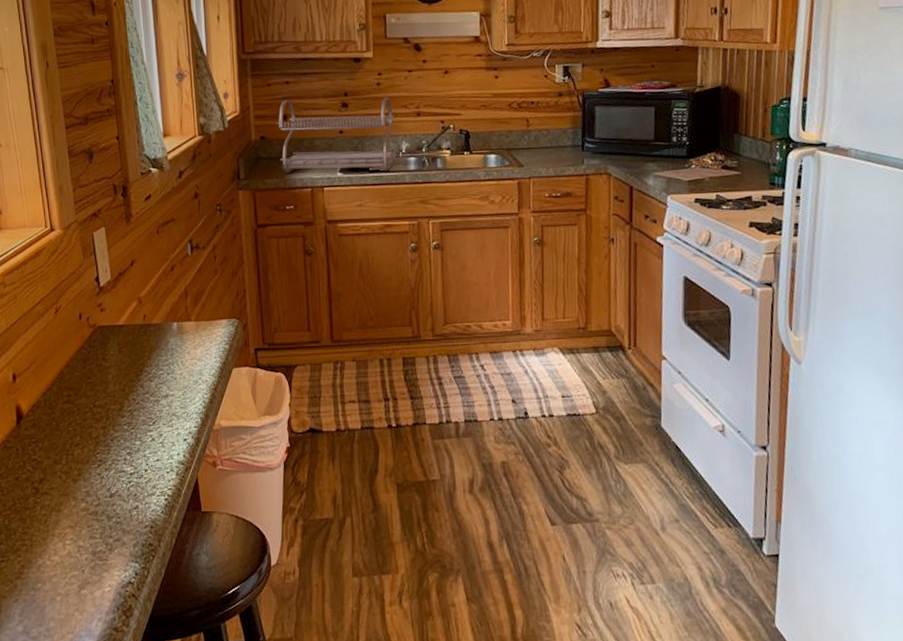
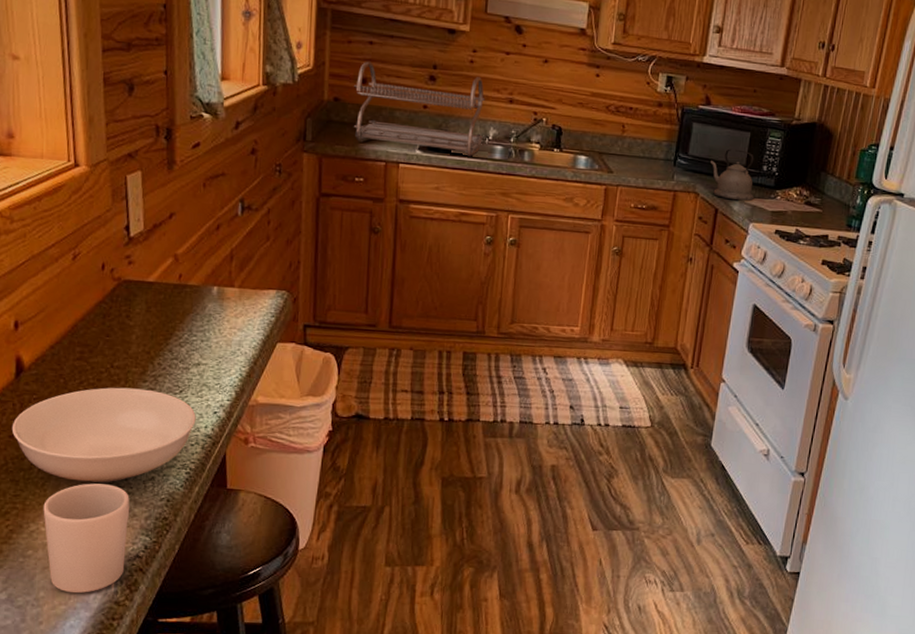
bowl: none [16,424,169,515] -> present [11,387,196,483]
mug: none [47,516,120,622] -> present [43,483,130,594]
kettle: none [618,125,667,176] -> present [710,149,755,202]

